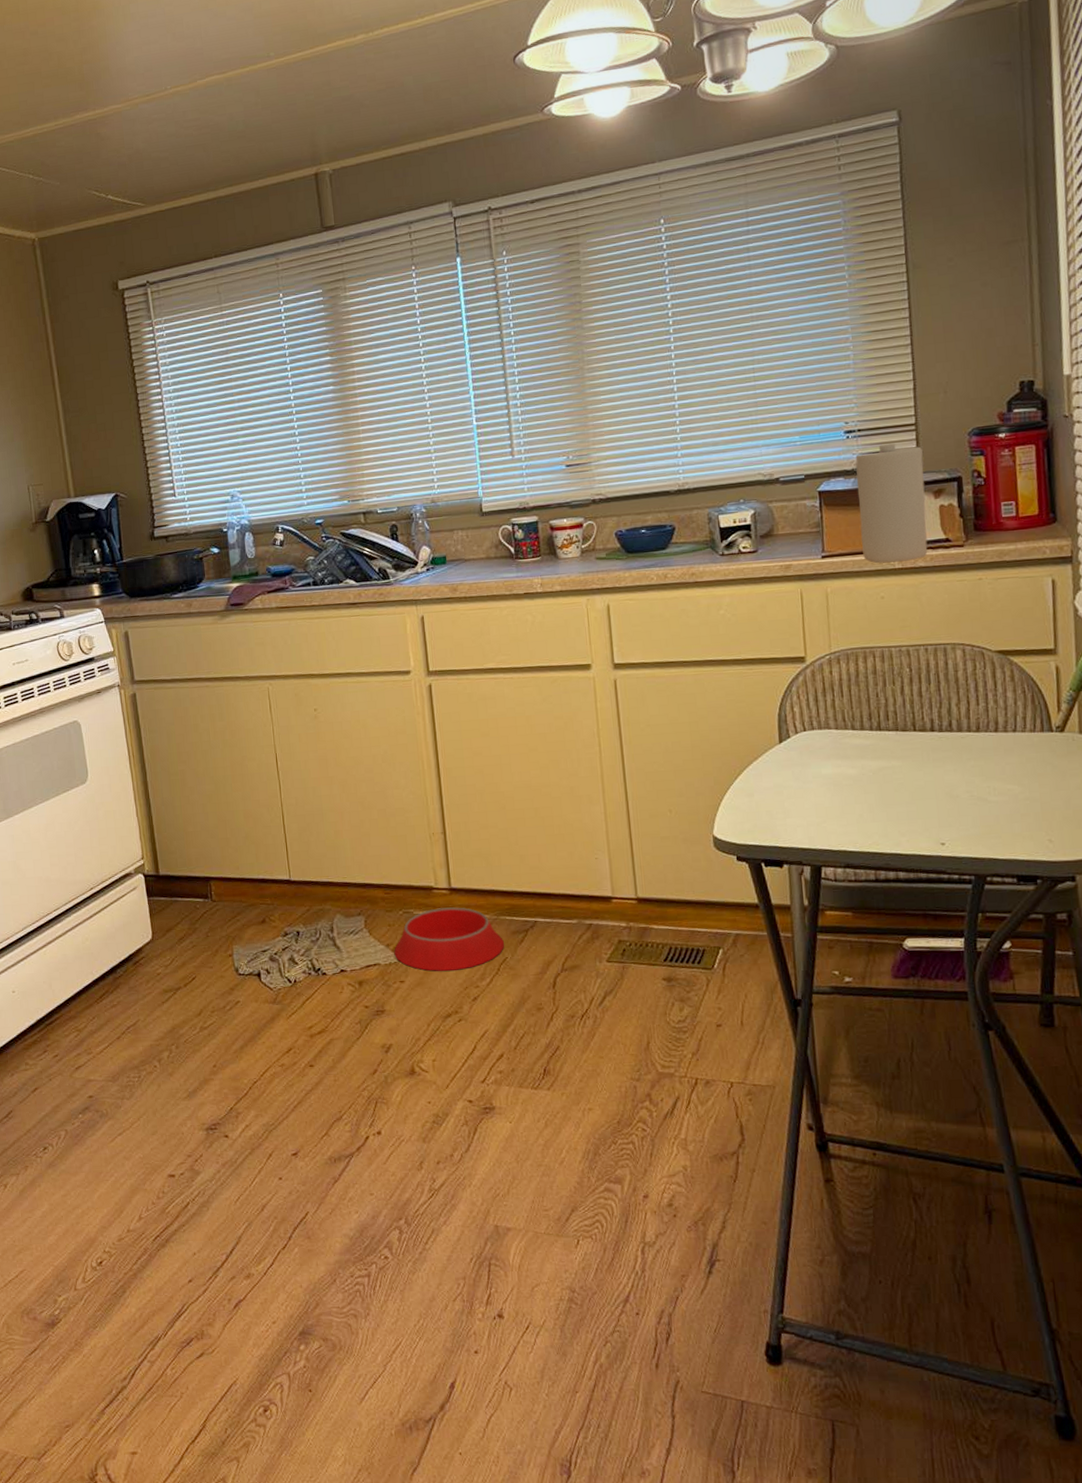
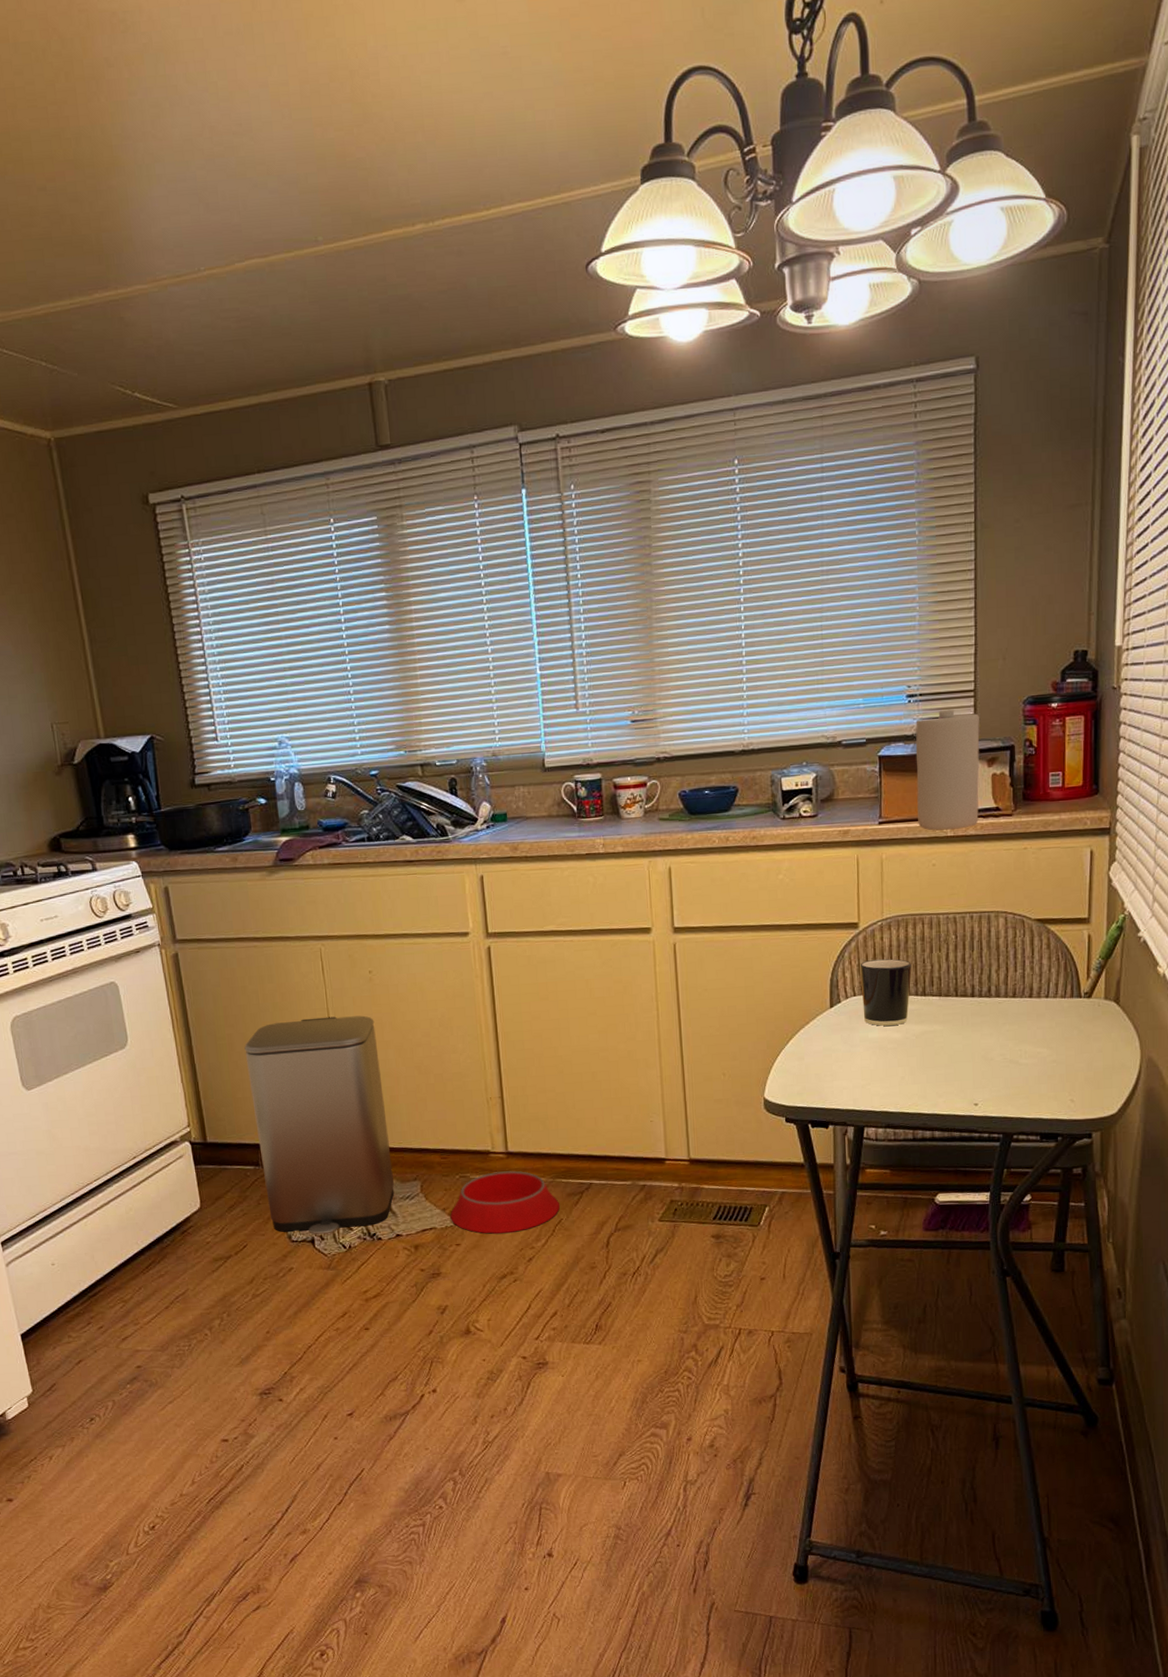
pedal bin: none [196,752,339,969] -> present [244,1015,395,1235]
mug: none [809,693,865,762] -> present [860,959,912,1026]

